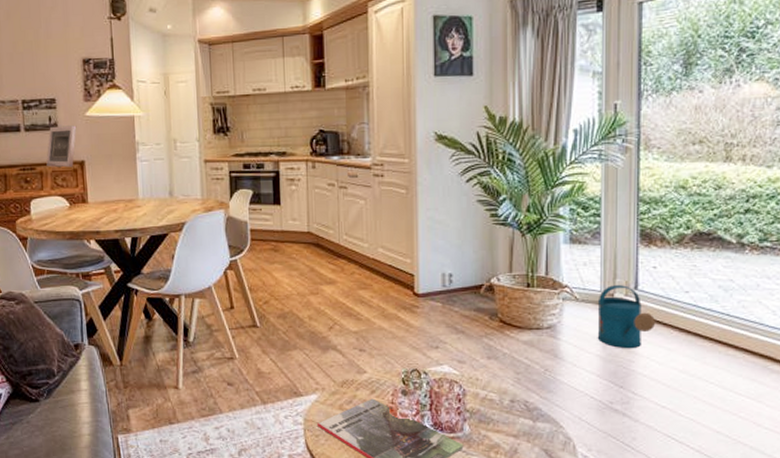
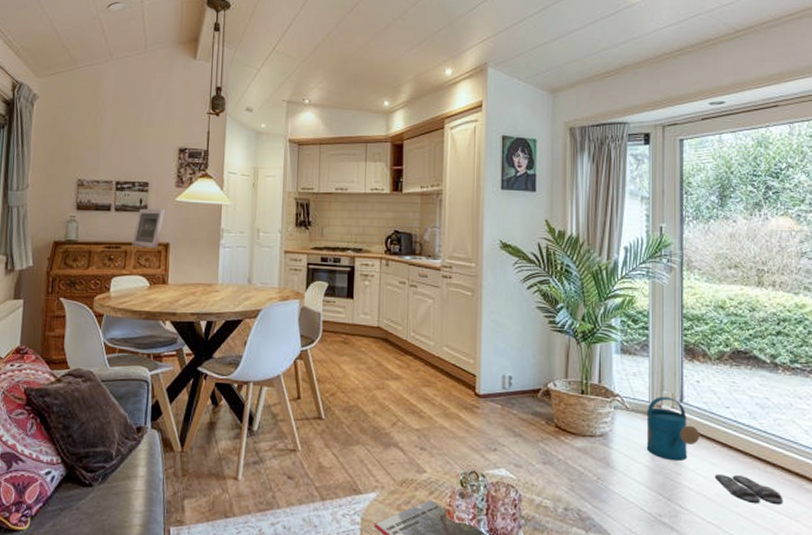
slippers: none [670,360,745,386] -> present [714,474,784,504]

